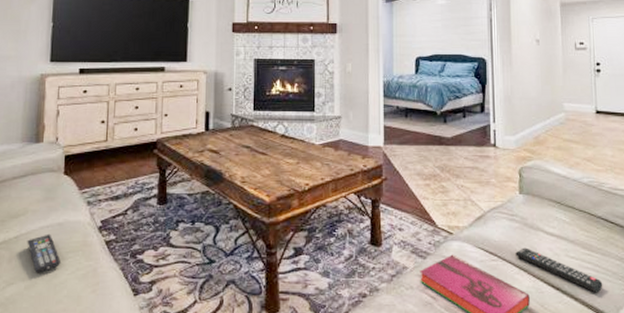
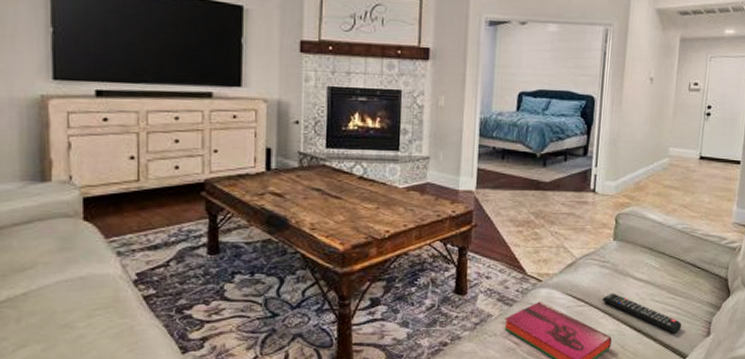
remote control: present [27,233,61,273] -> none [39,289,86,334]

